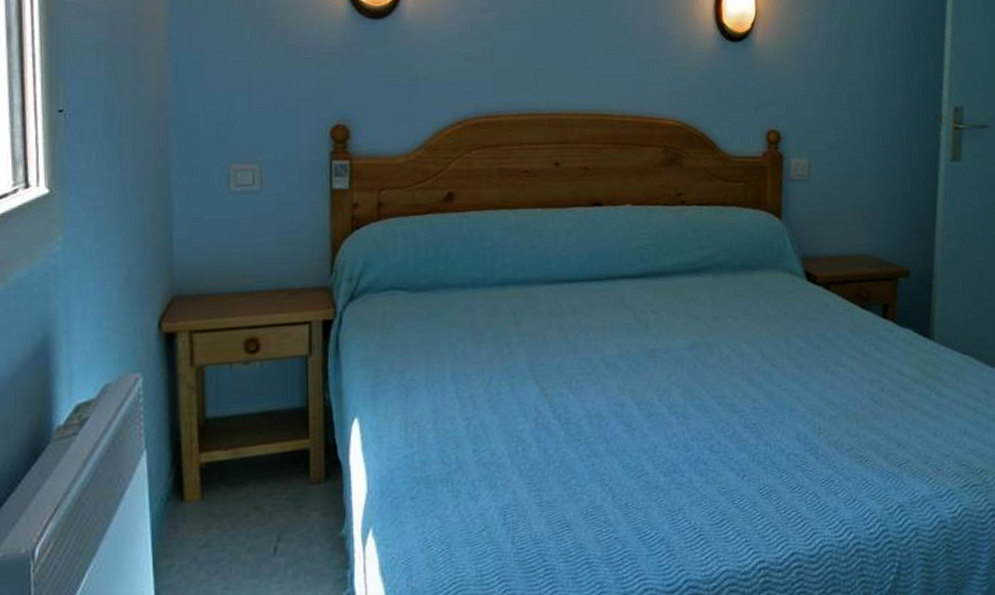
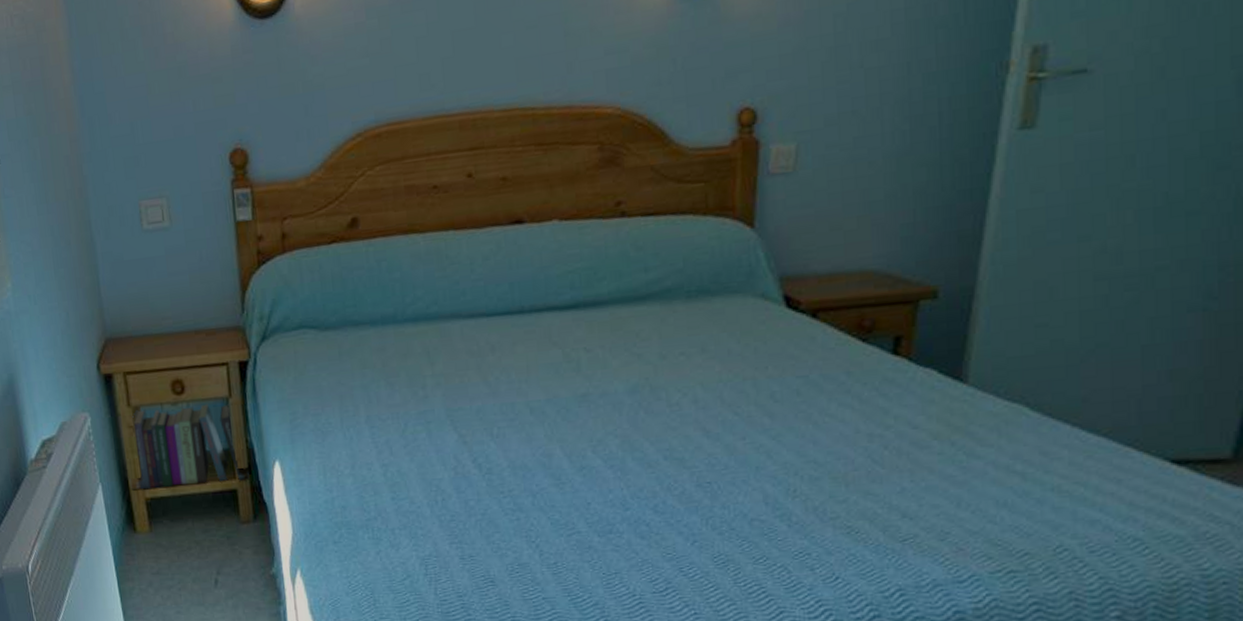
books: none [183,362,326,455] -> present [129,403,250,490]

